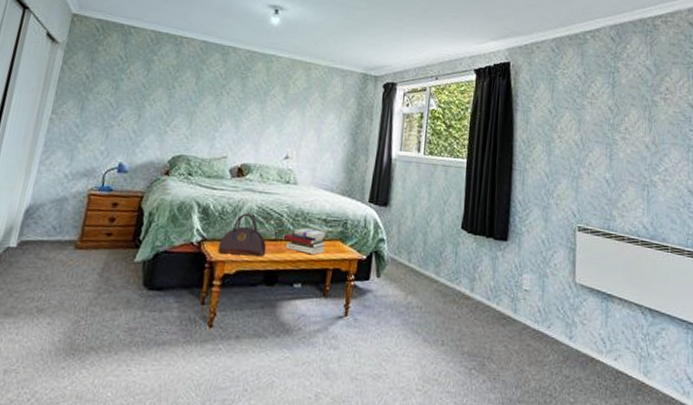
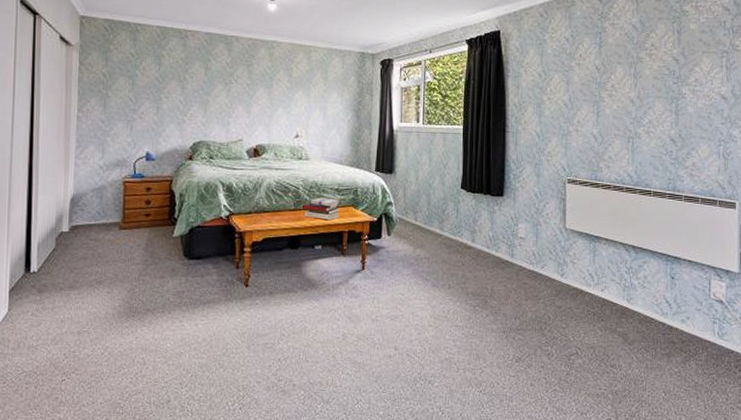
handbag: present [217,213,267,257] -> none [245,188,288,225]

